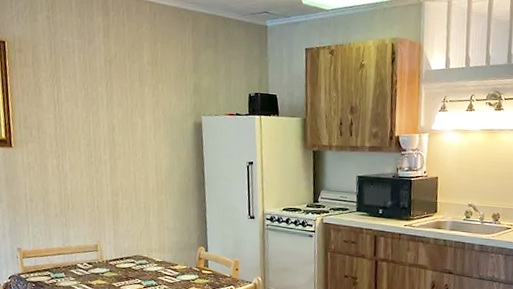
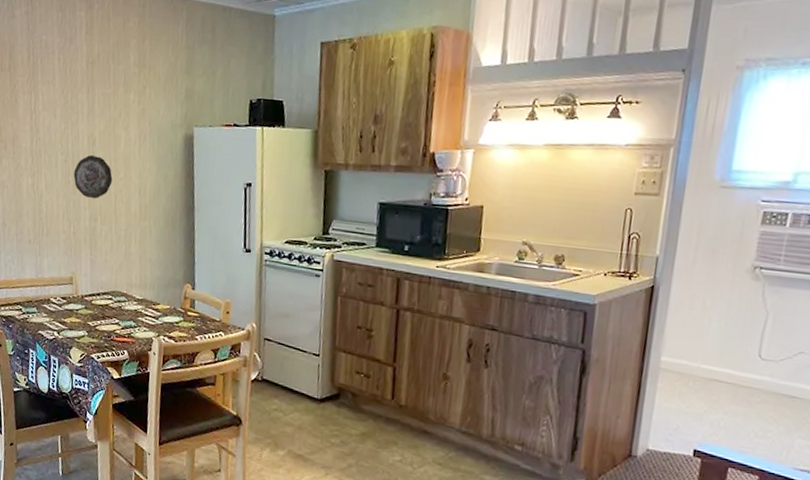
decorative plate: none [95,139,132,177] -> present [73,154,113,199]

